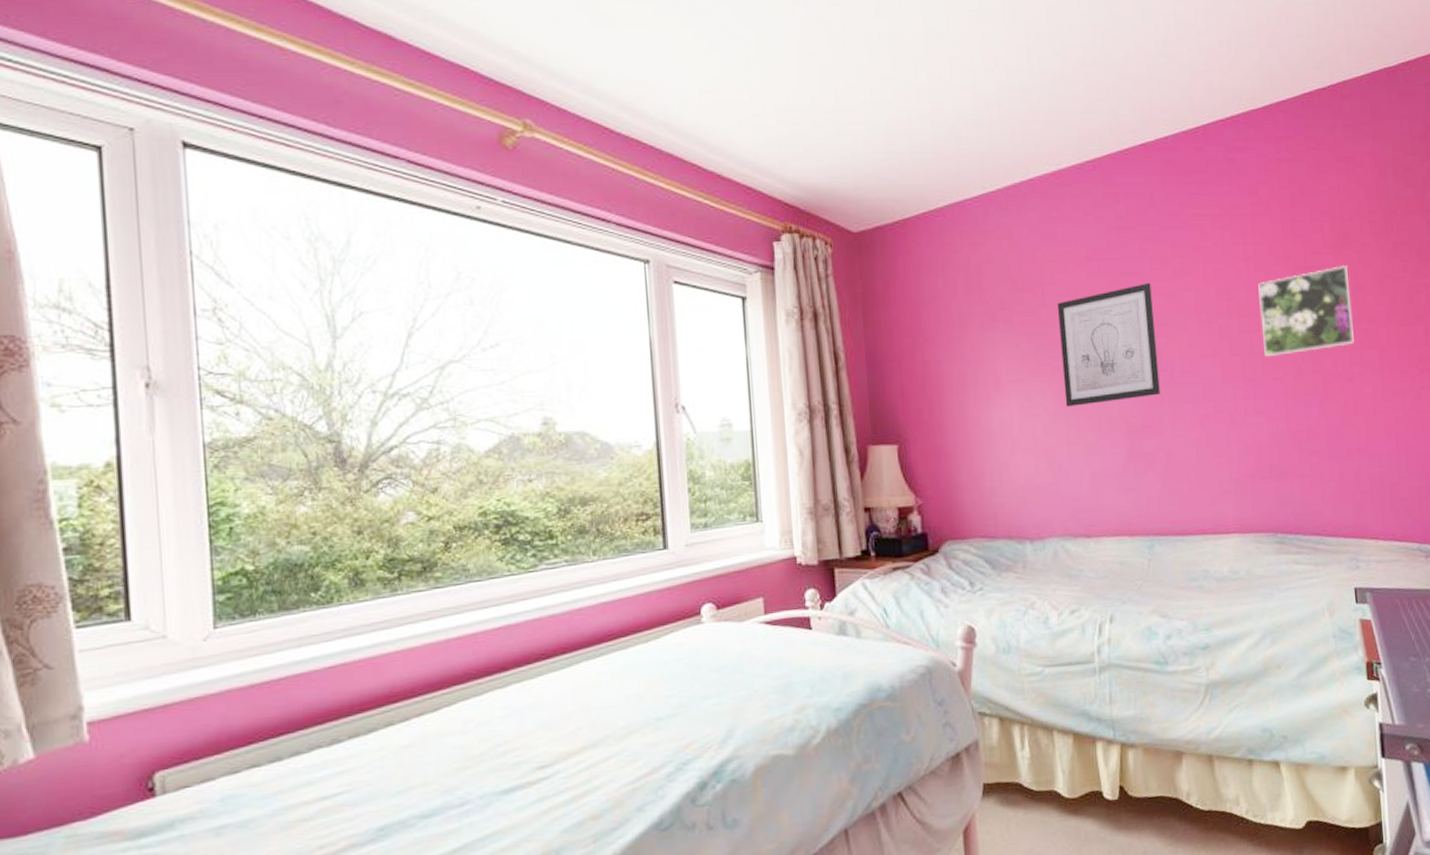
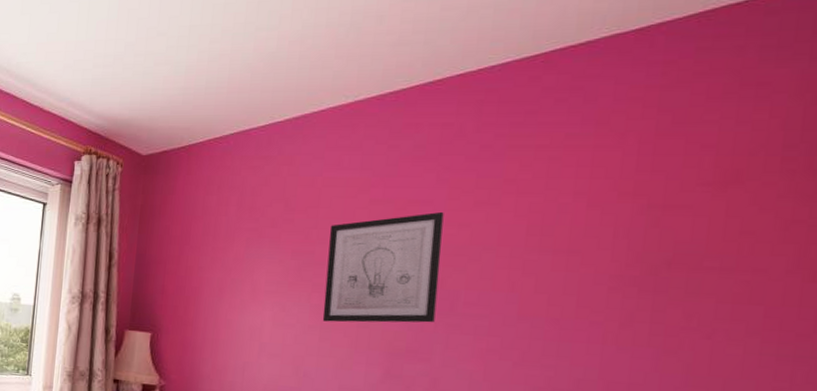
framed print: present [1258,264,1354,358] -> none [582,205,732,300]

